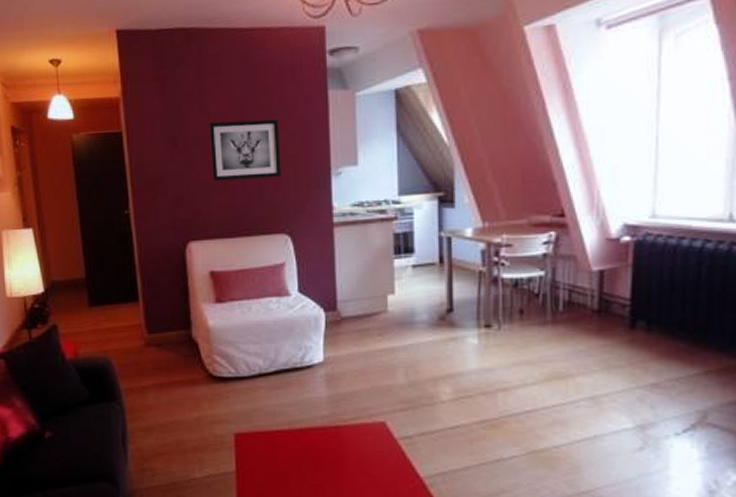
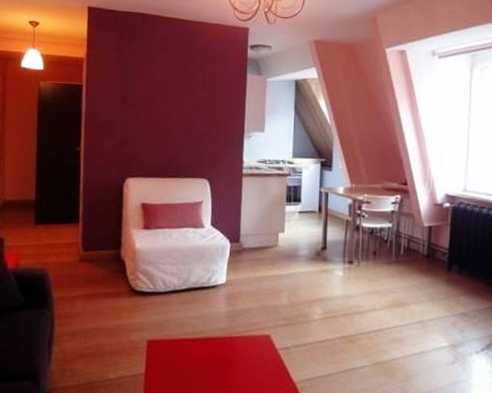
wall art: present [209,118,281,181] -> none [152,87,208,135]

